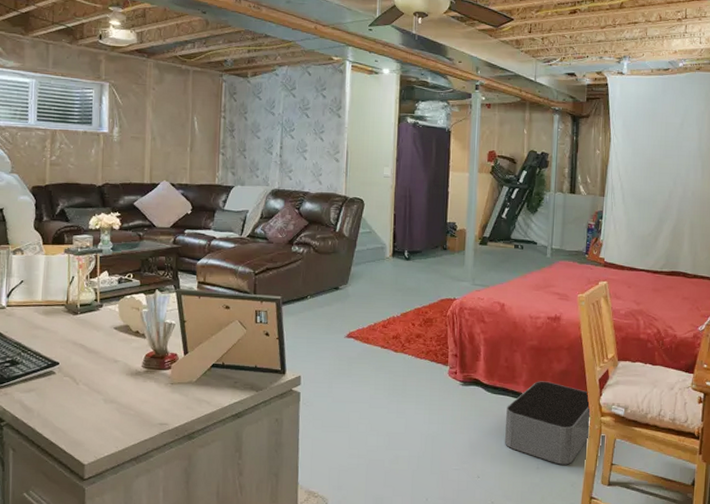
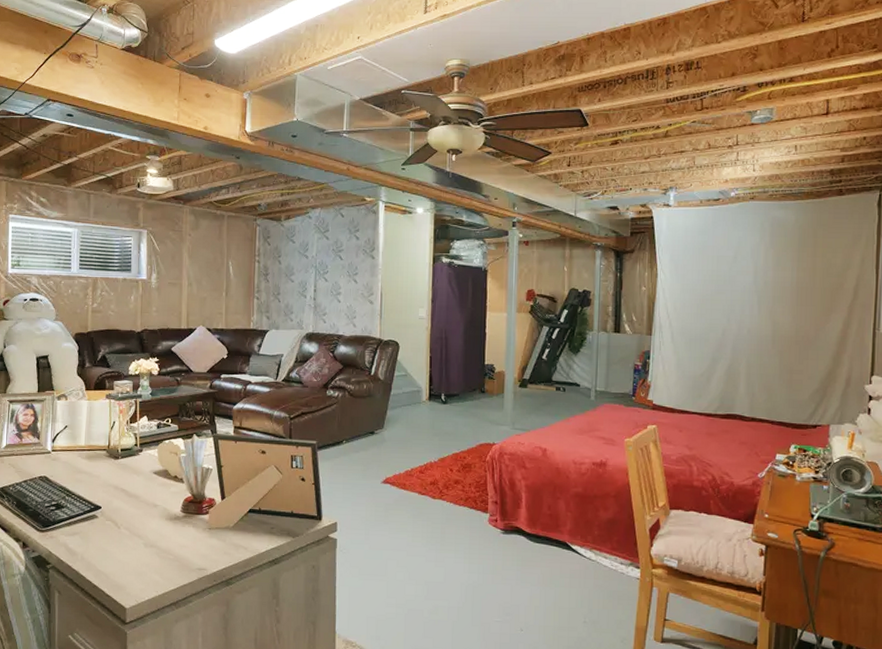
storage bin: present [505,381,590,465] -> none [549,530,641,619]

